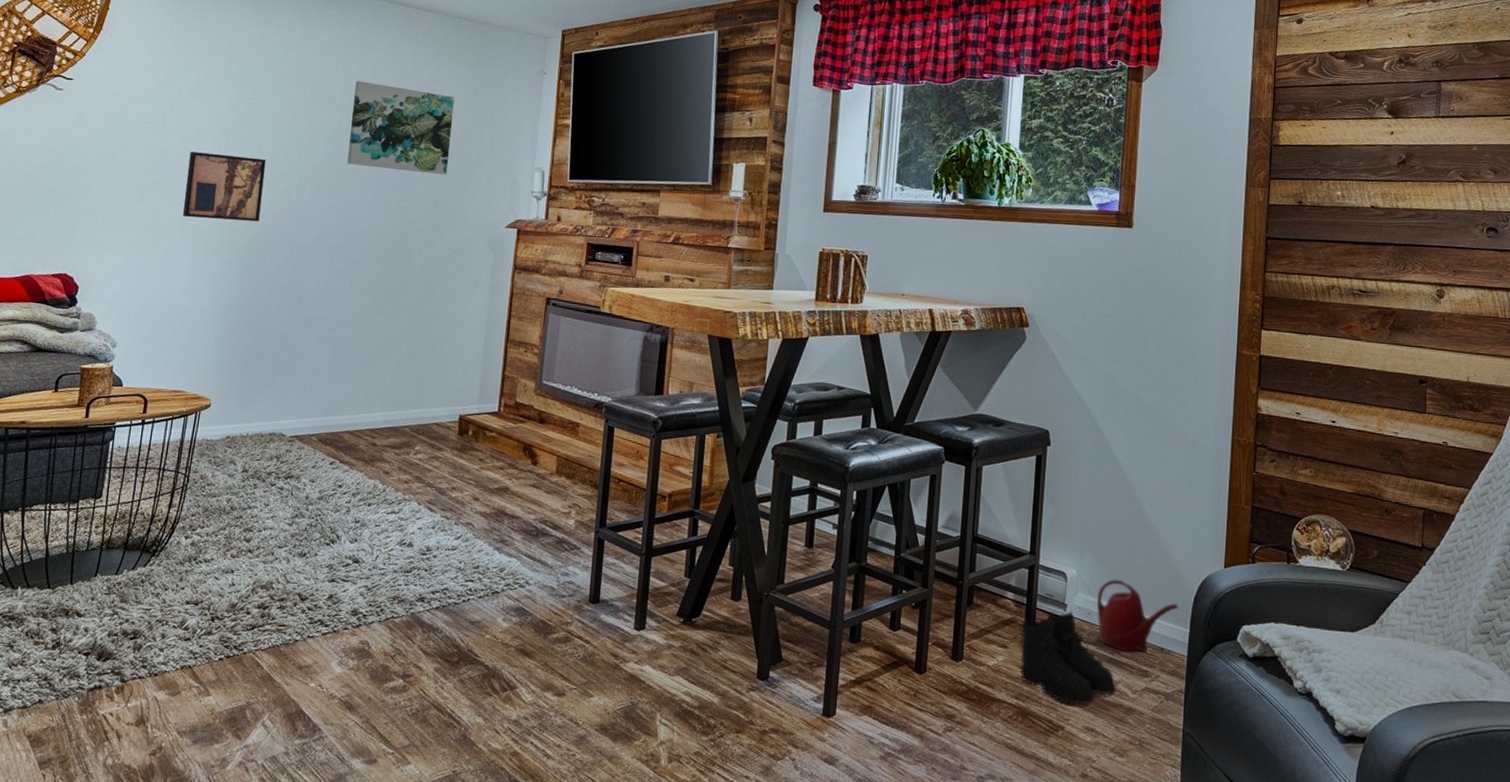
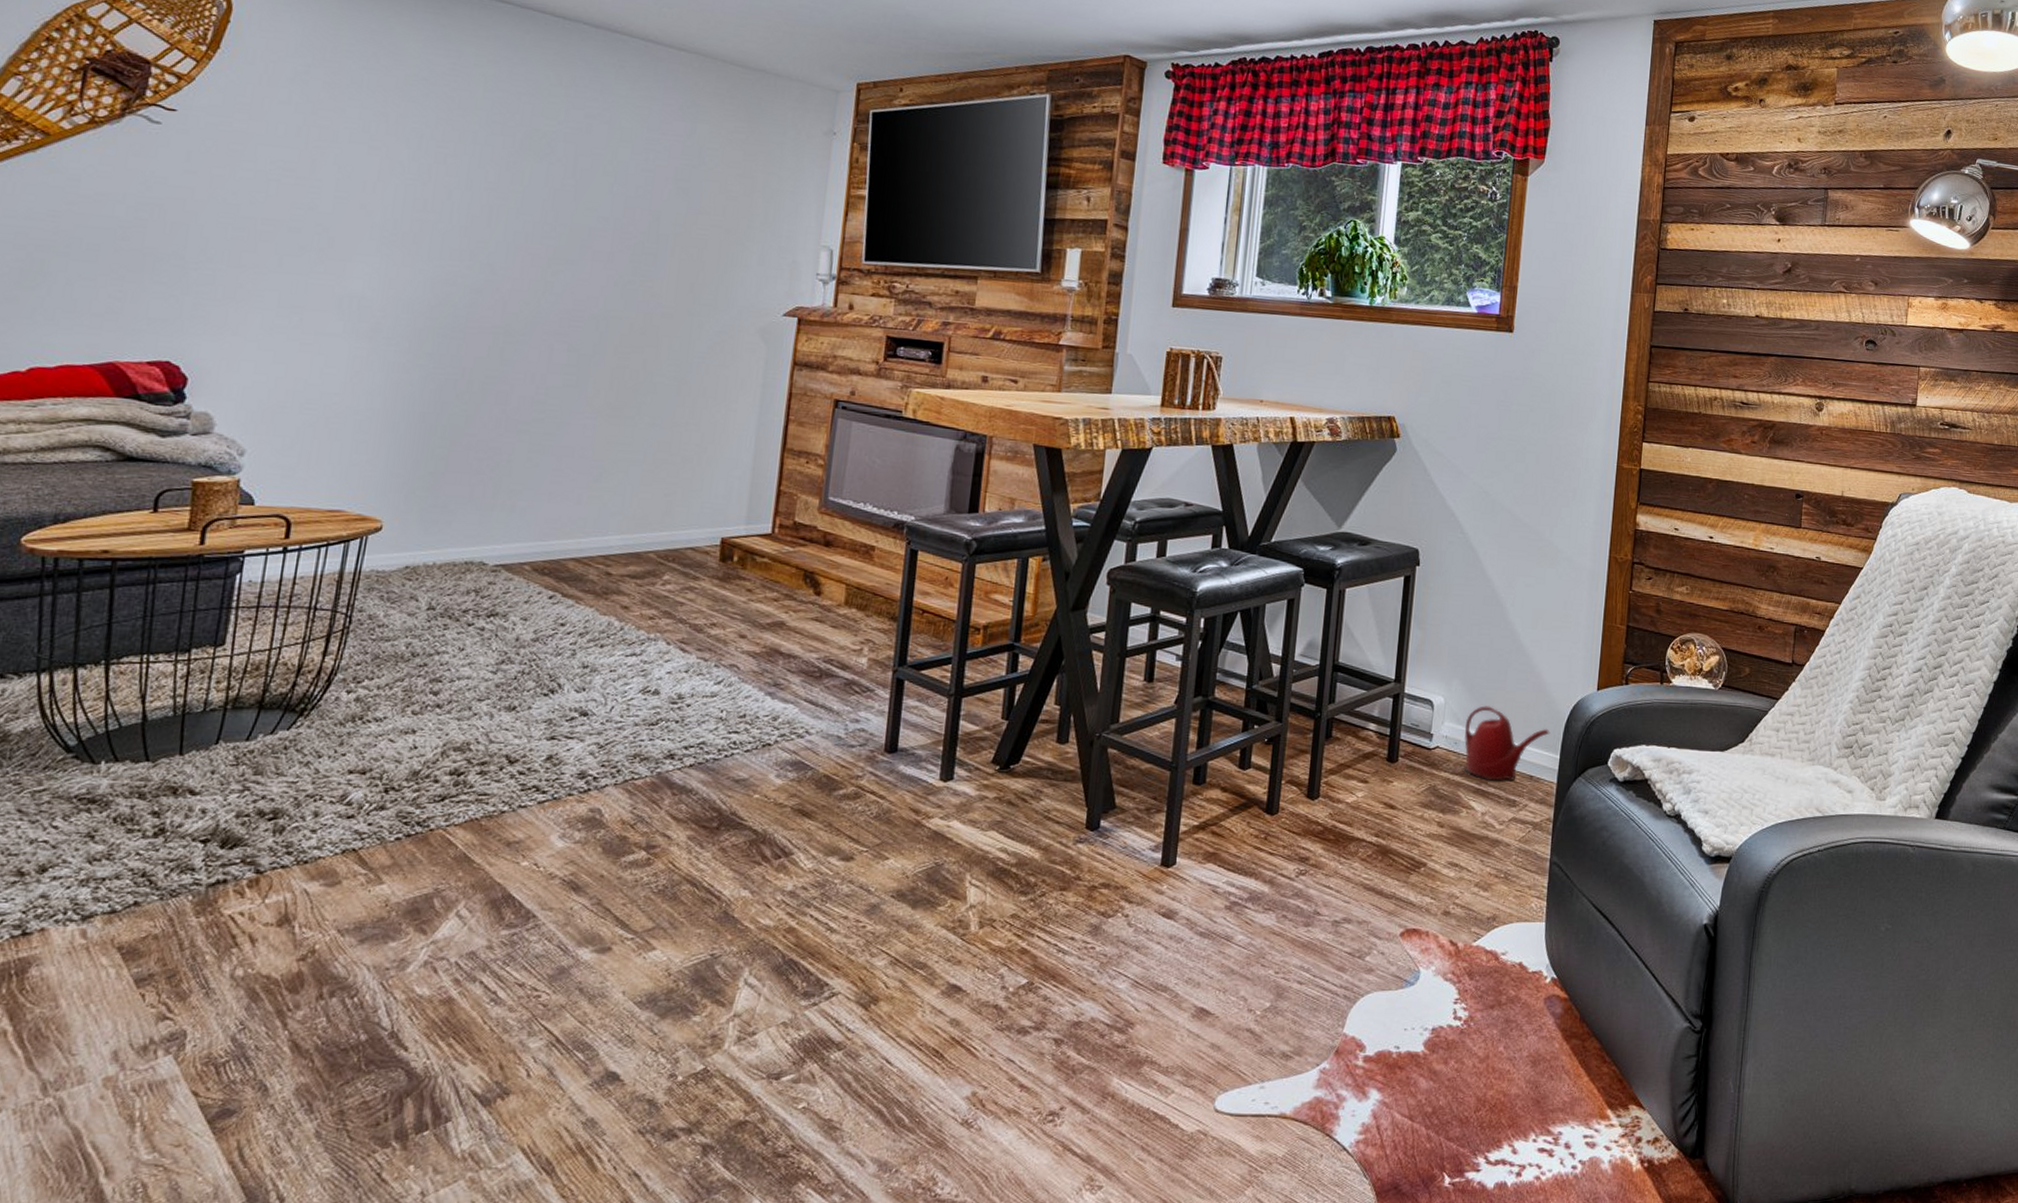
wall art: present [183,152,266,222] -> none [341,210,460,301]
wall art: present [347,81,454,175] -> none [572,131,717,251]
boots: present [1019,611,1117,706] -> none [1381,740,1483,841]

